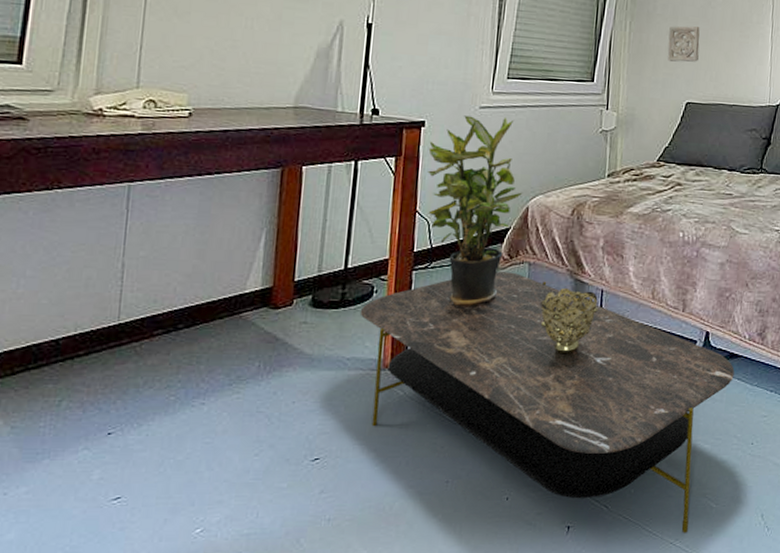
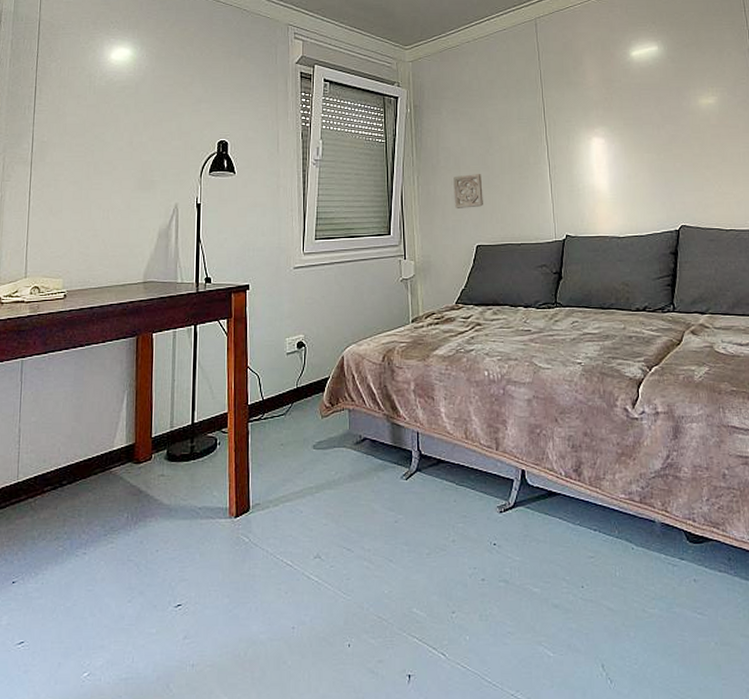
coffee table: present [359,271,735,533] -> none [207,419,555,684]
potted plant: present [428,115,523,308] -> none [254,275,338,455]
decorative bowl: present [540,287,598,355] -> none [363,431,416,498]

